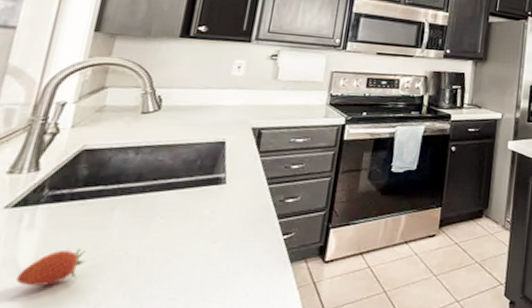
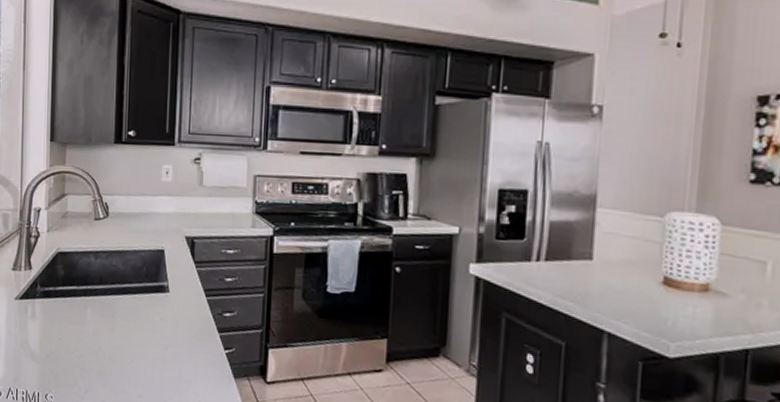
fruit: present [15,249,86,286] -> none [30,340,74,369]

